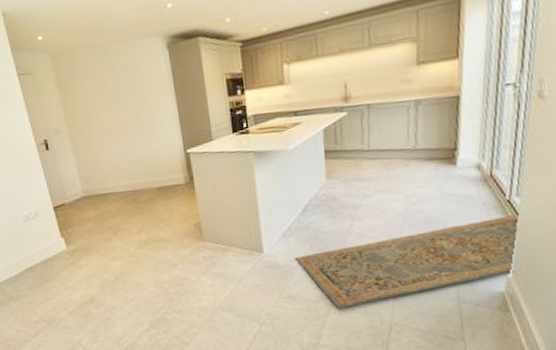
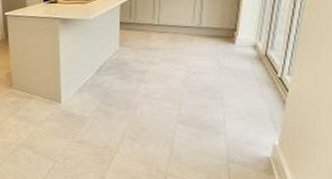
rug: present [295,213,520,309] -> none [88,90,290,157]

